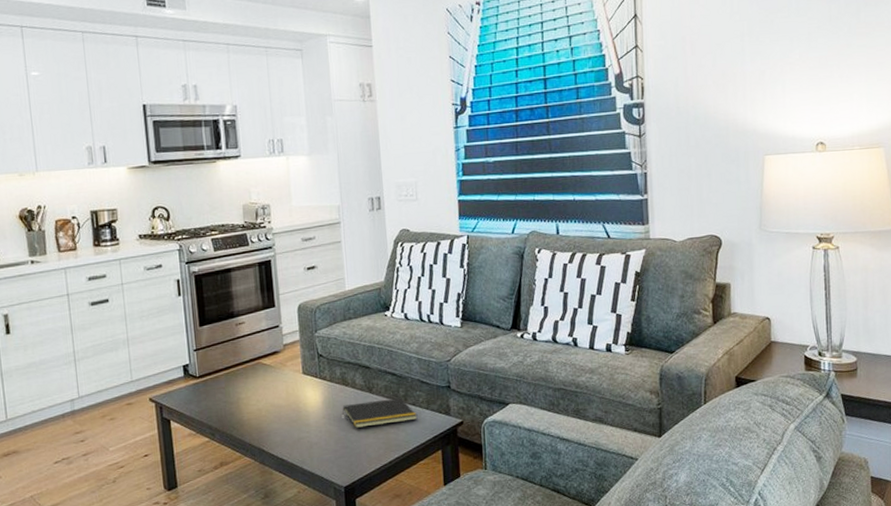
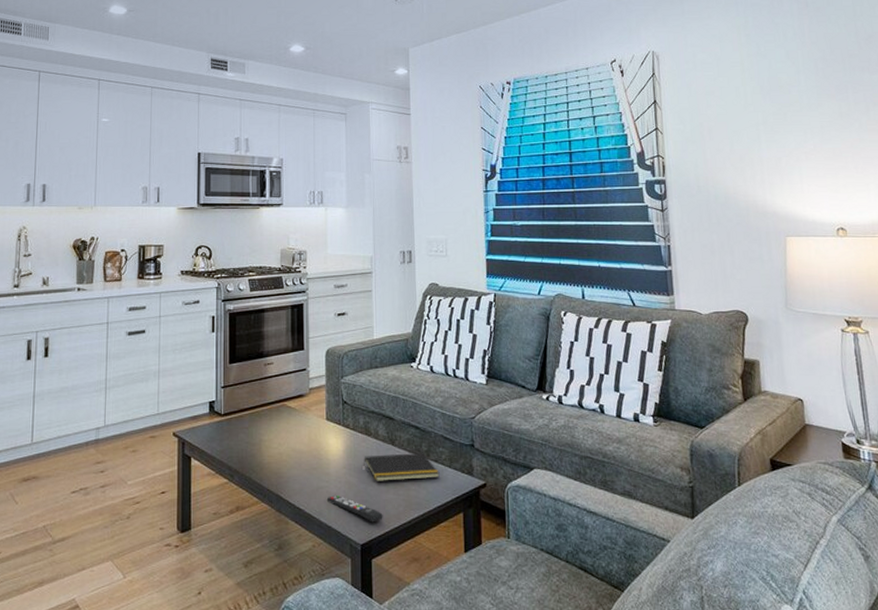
remote control: none [308,444,364,466] -> present [326,496,383,523]

